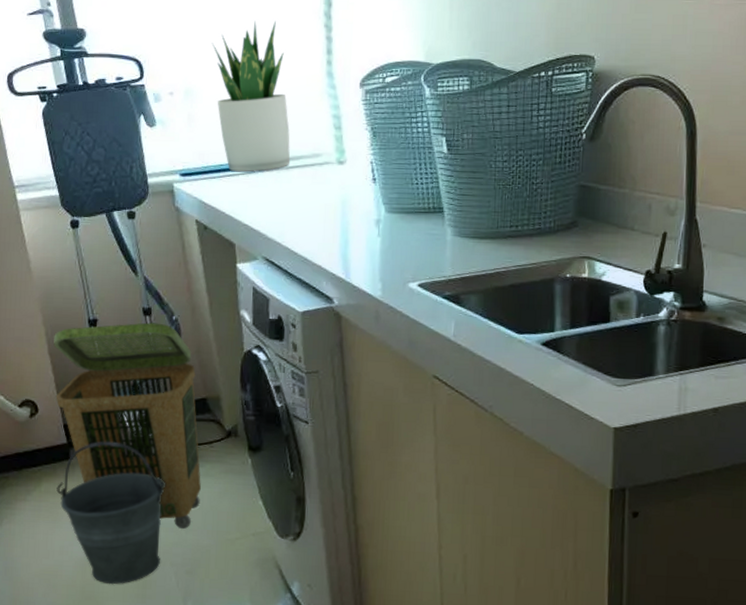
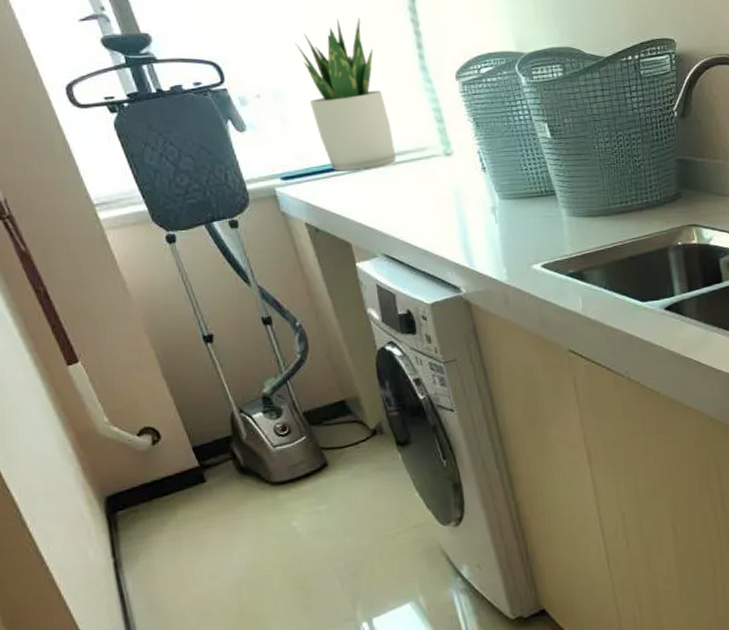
laundry basket: present [53,322,201,530] -> none [166,331,354,534]
bucket: present [56,442,166,585] -> none [195,457,321,602]

